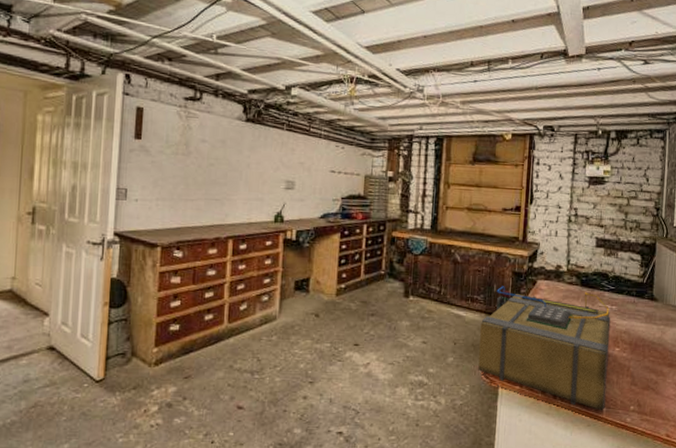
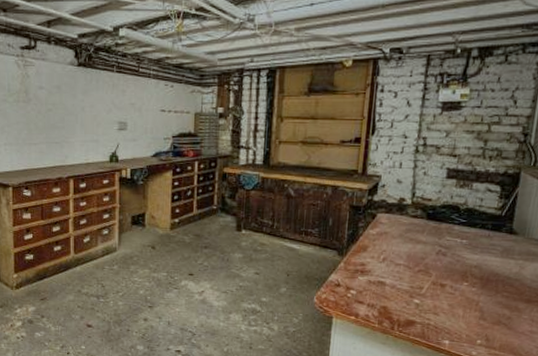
toolbox: present [478,286,611,411] -> none [312,220,460,344]

